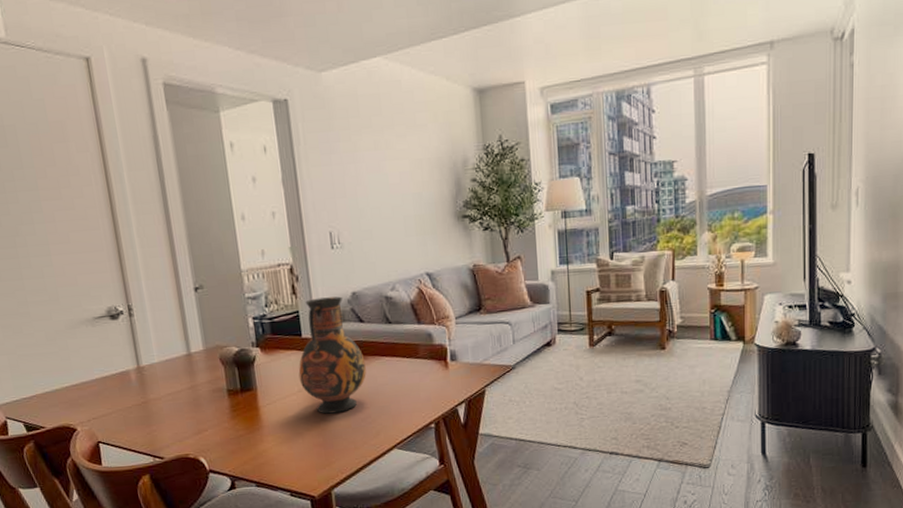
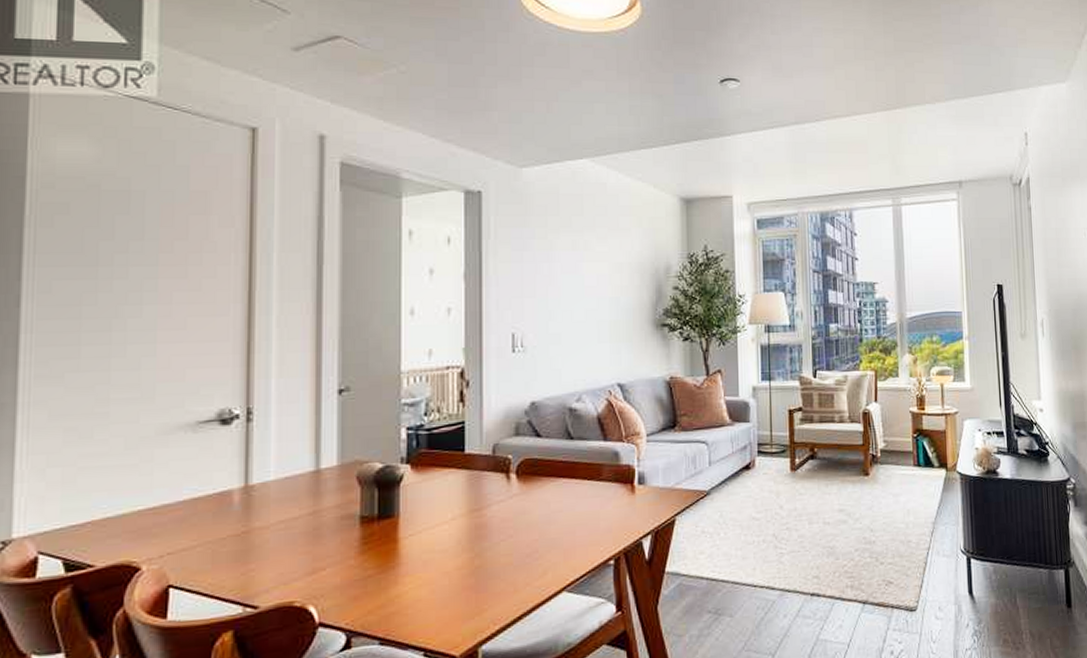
vase: present [298,296,367,414] -> none [455,406,538,548]

